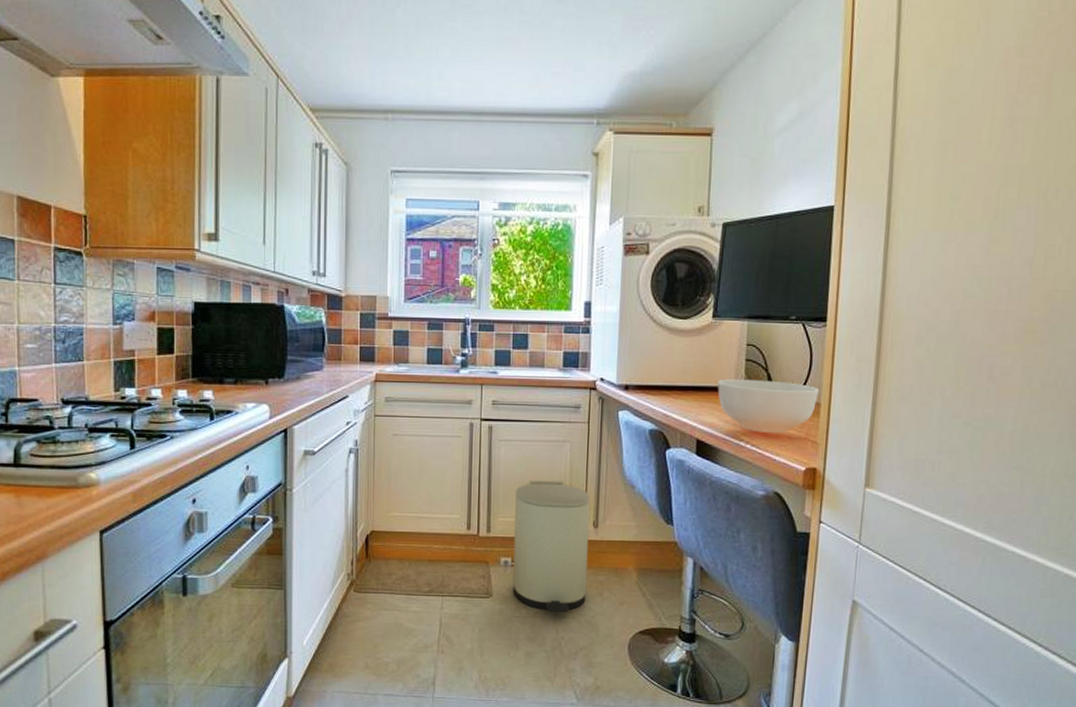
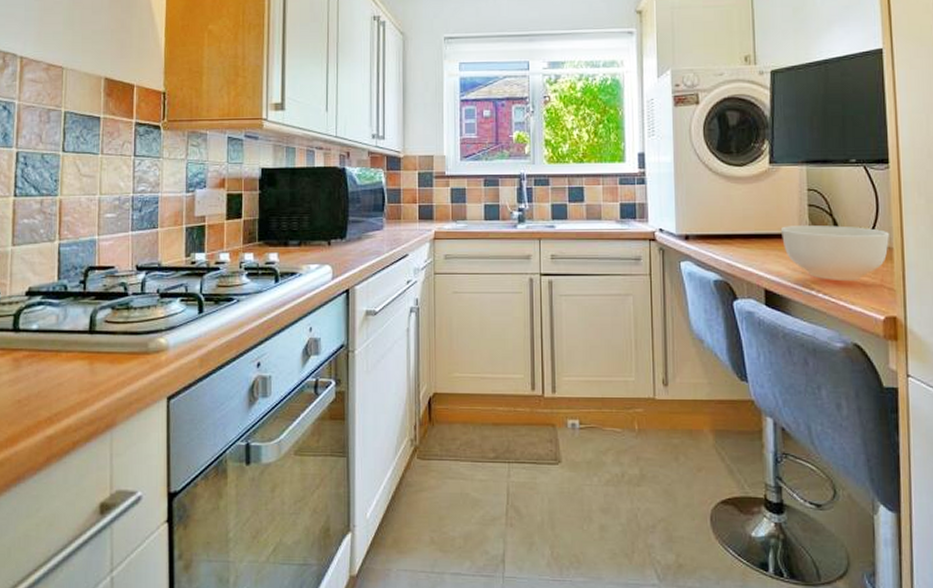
pedal bin: present [512,480,590,612] -> none [580,336,661,480]

